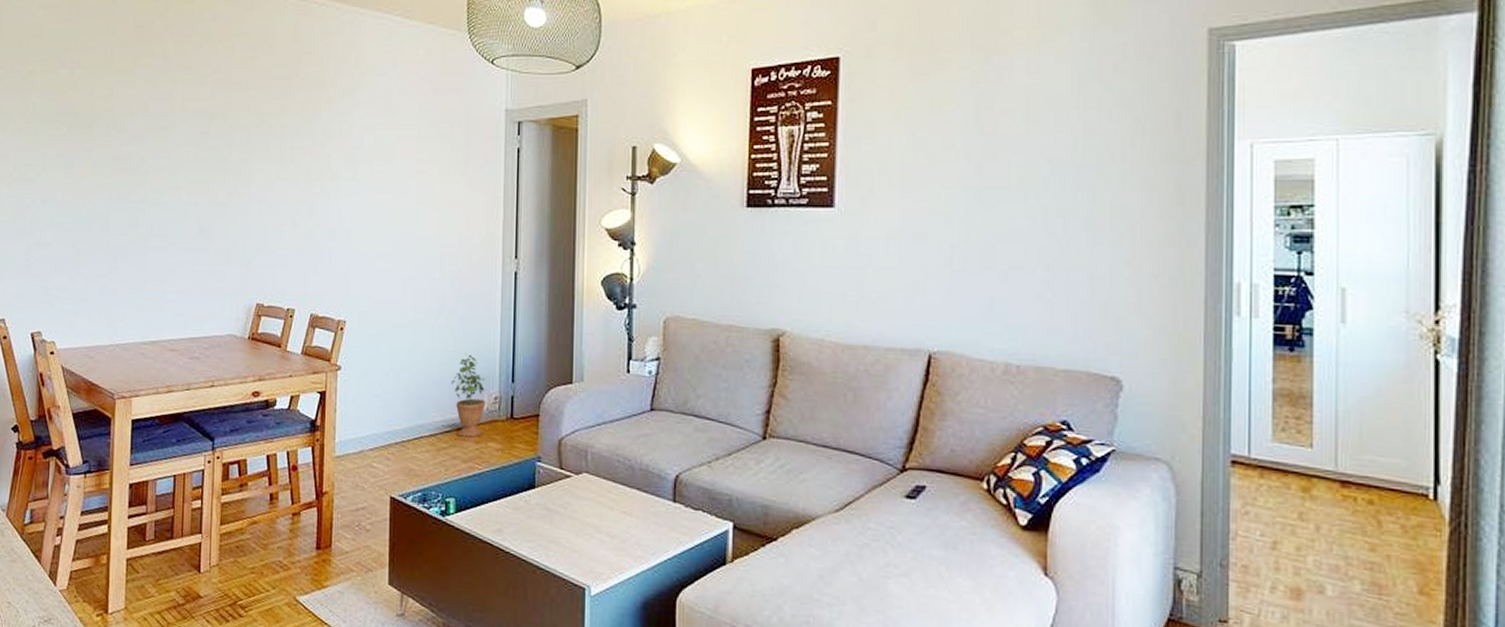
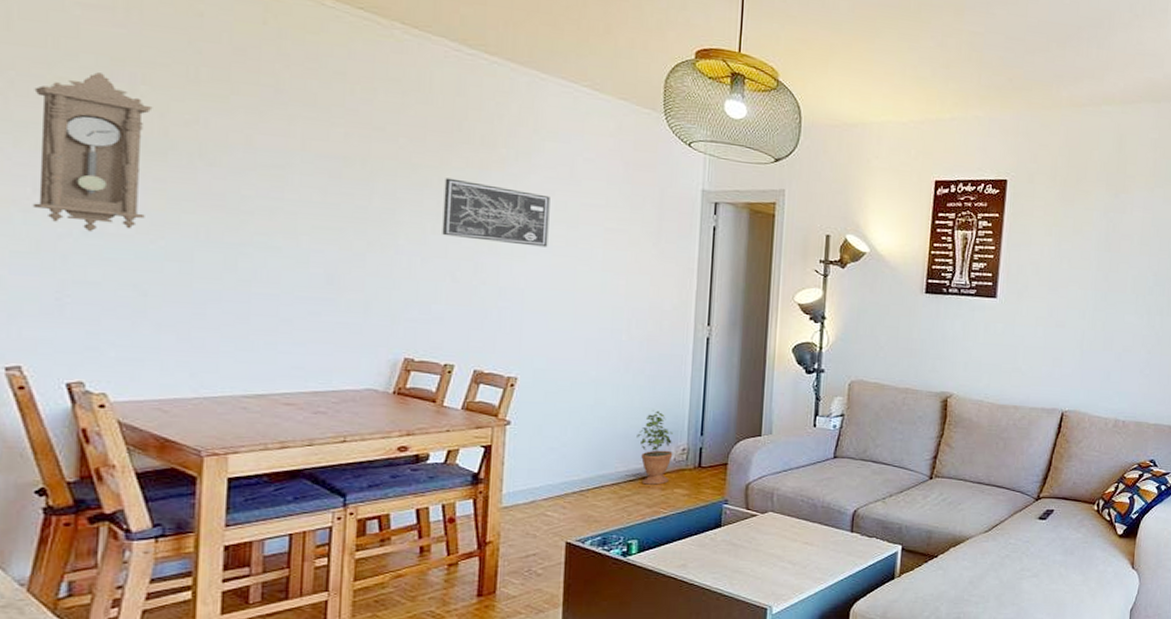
pendulum clock: none [13,62,85,201] -> present [32,72,153,233]
wall art: none [284,123,370,185] -> present [442,178,550,247]

